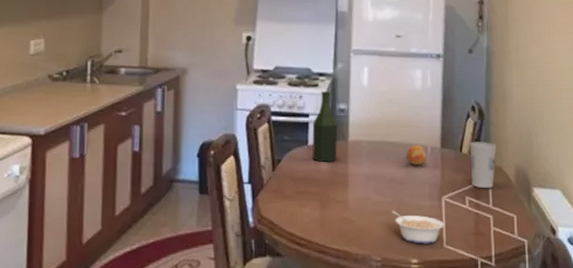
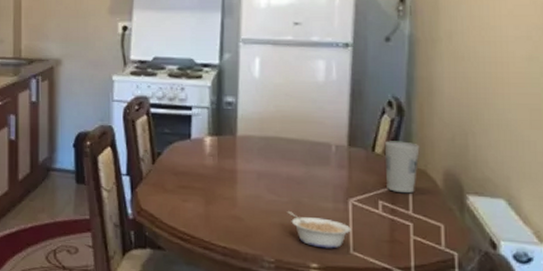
bottle: present [312,91,338,162] -> none [195,83,225,157]
fruit: present [405,145,427,166] -> none [304,142,330,165]

